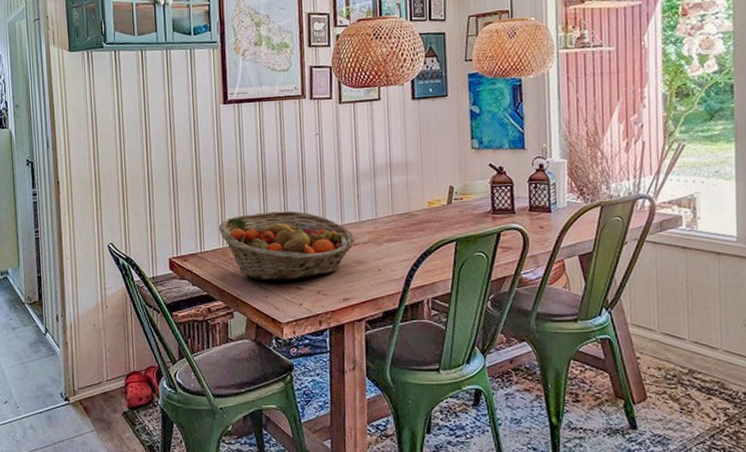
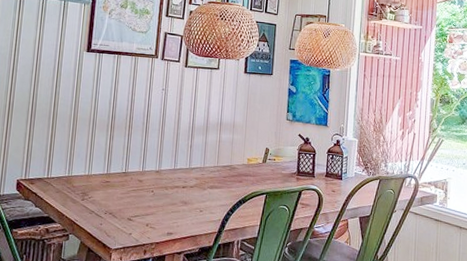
fruit basket: present [218,211,355,281] -> none [66,149,184,212]

